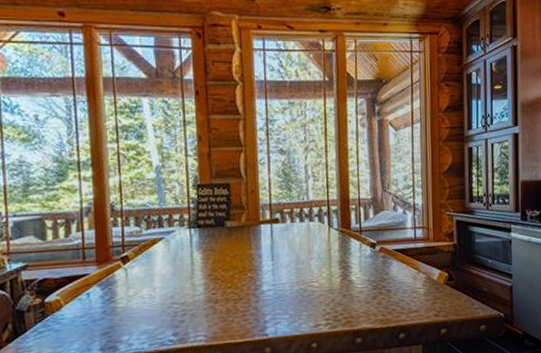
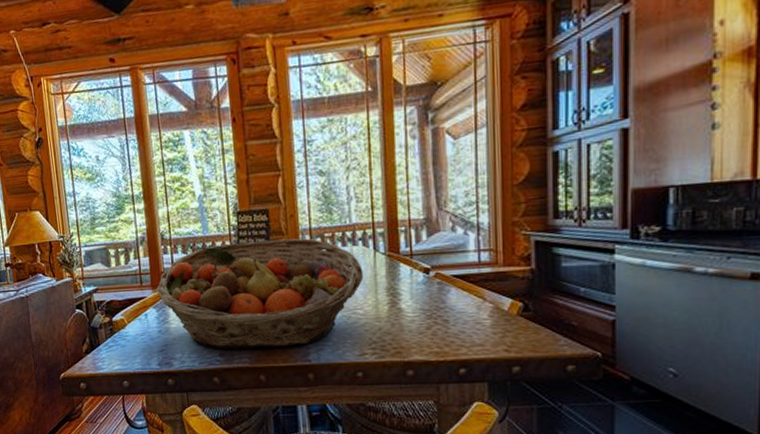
fruit basket: none [102,213,319,328] -> present [156,238,364,349]

